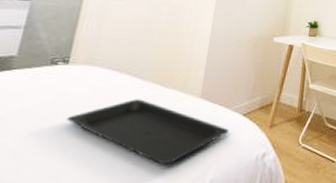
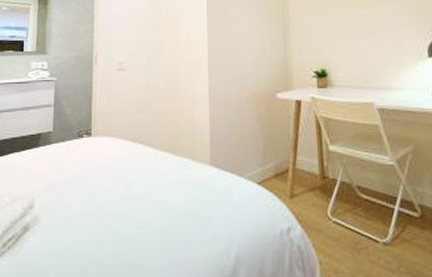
serving tray: present [66,99,230,165] -> none [97,168,246,236]

